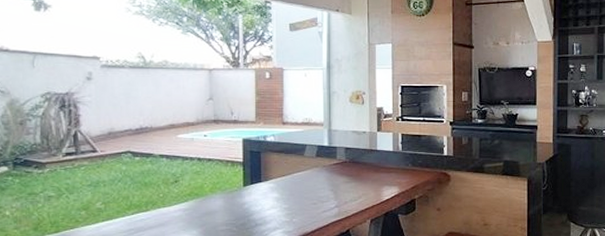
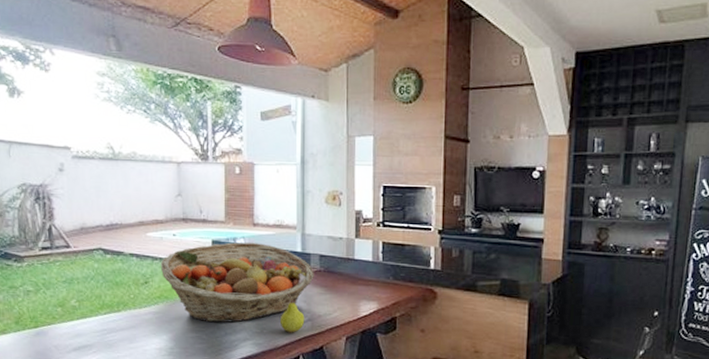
fruit basket: none [190,139,340,215] -> present [160,242,314,323]
fruit: none [309,183,332,220] -> present [281,292,305,333]

